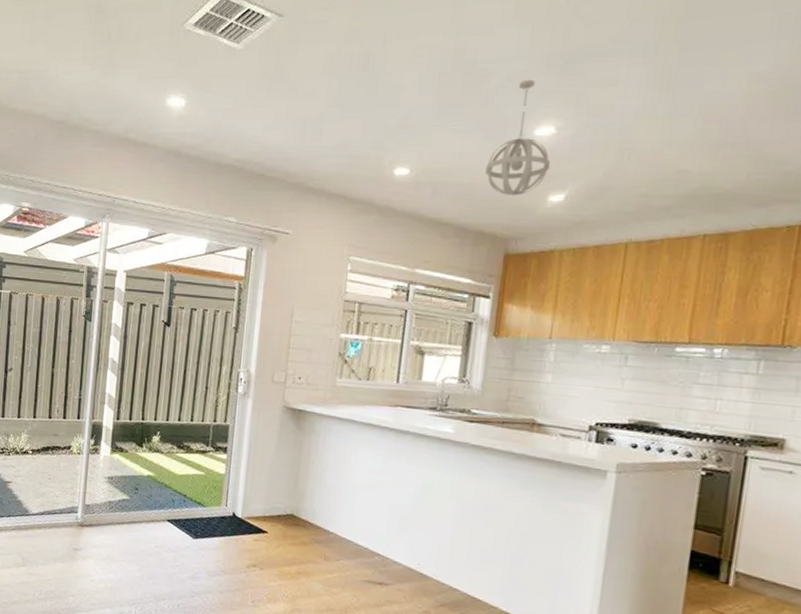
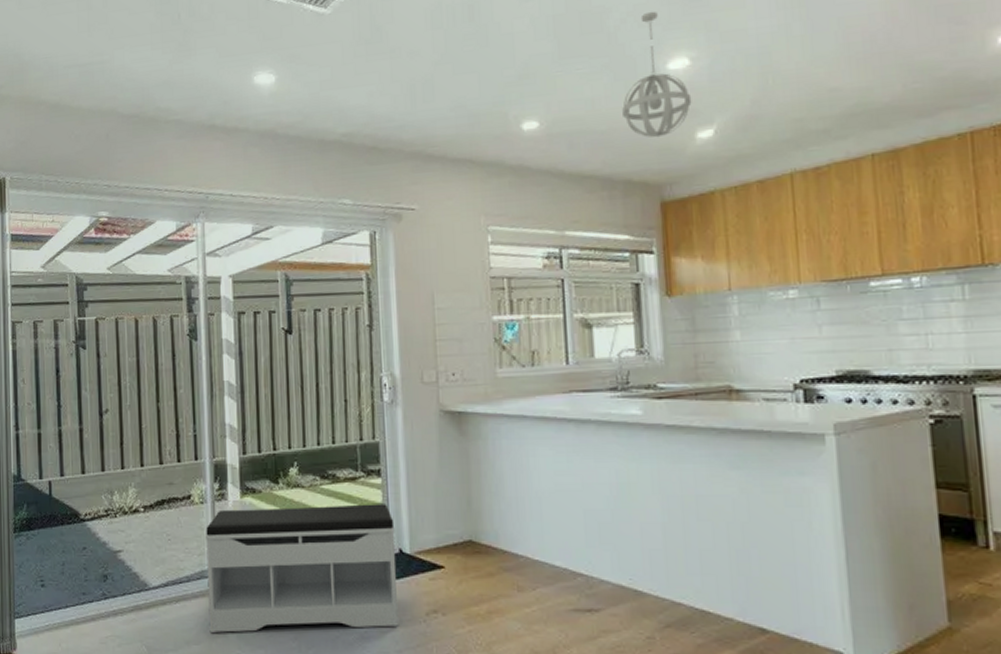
bench: none [73,461,232,573] -> present [204,504,399,633]

